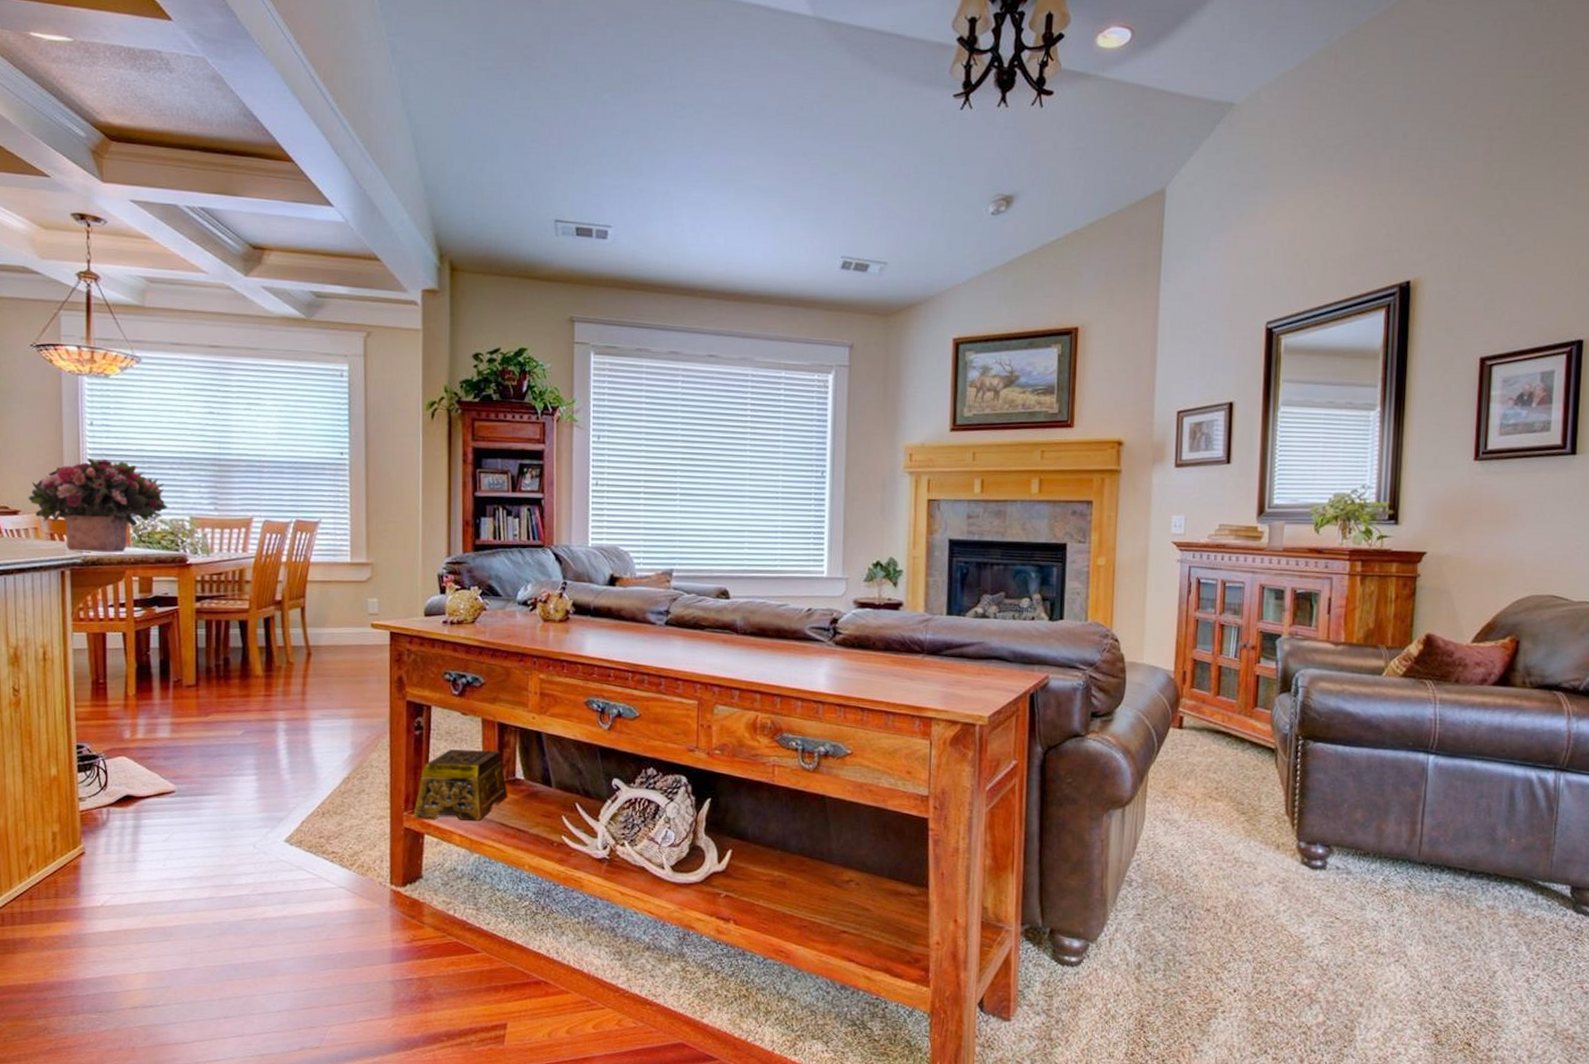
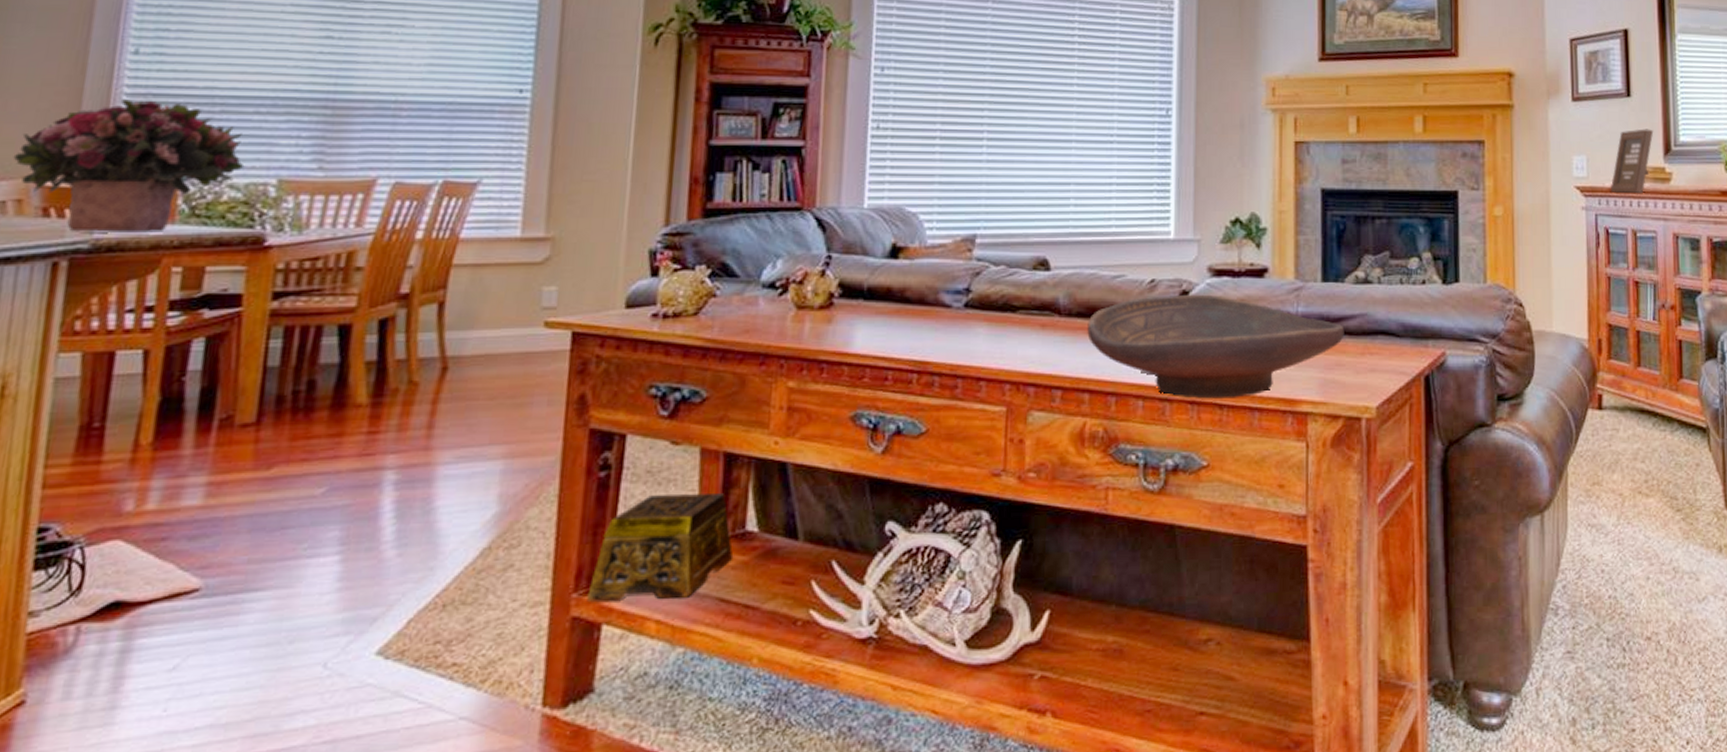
decorative bowl: none [758,621,964,704] -> present [1087,294,1344,400]
picture frame: none [1204,492,1250,550] -> present [1610,129,1654,194]
candle: present [1263,519,1286,551] -> none [1673,159,1695,195]

